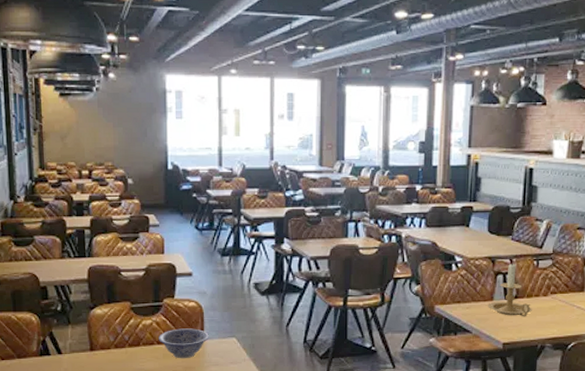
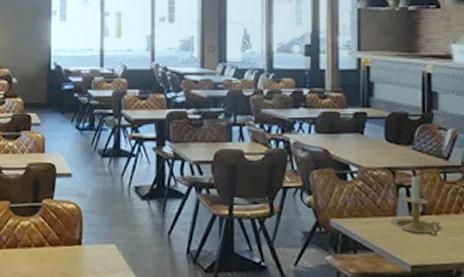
bowl: present [159,328,209,359] -> none [36,231,87,265]

